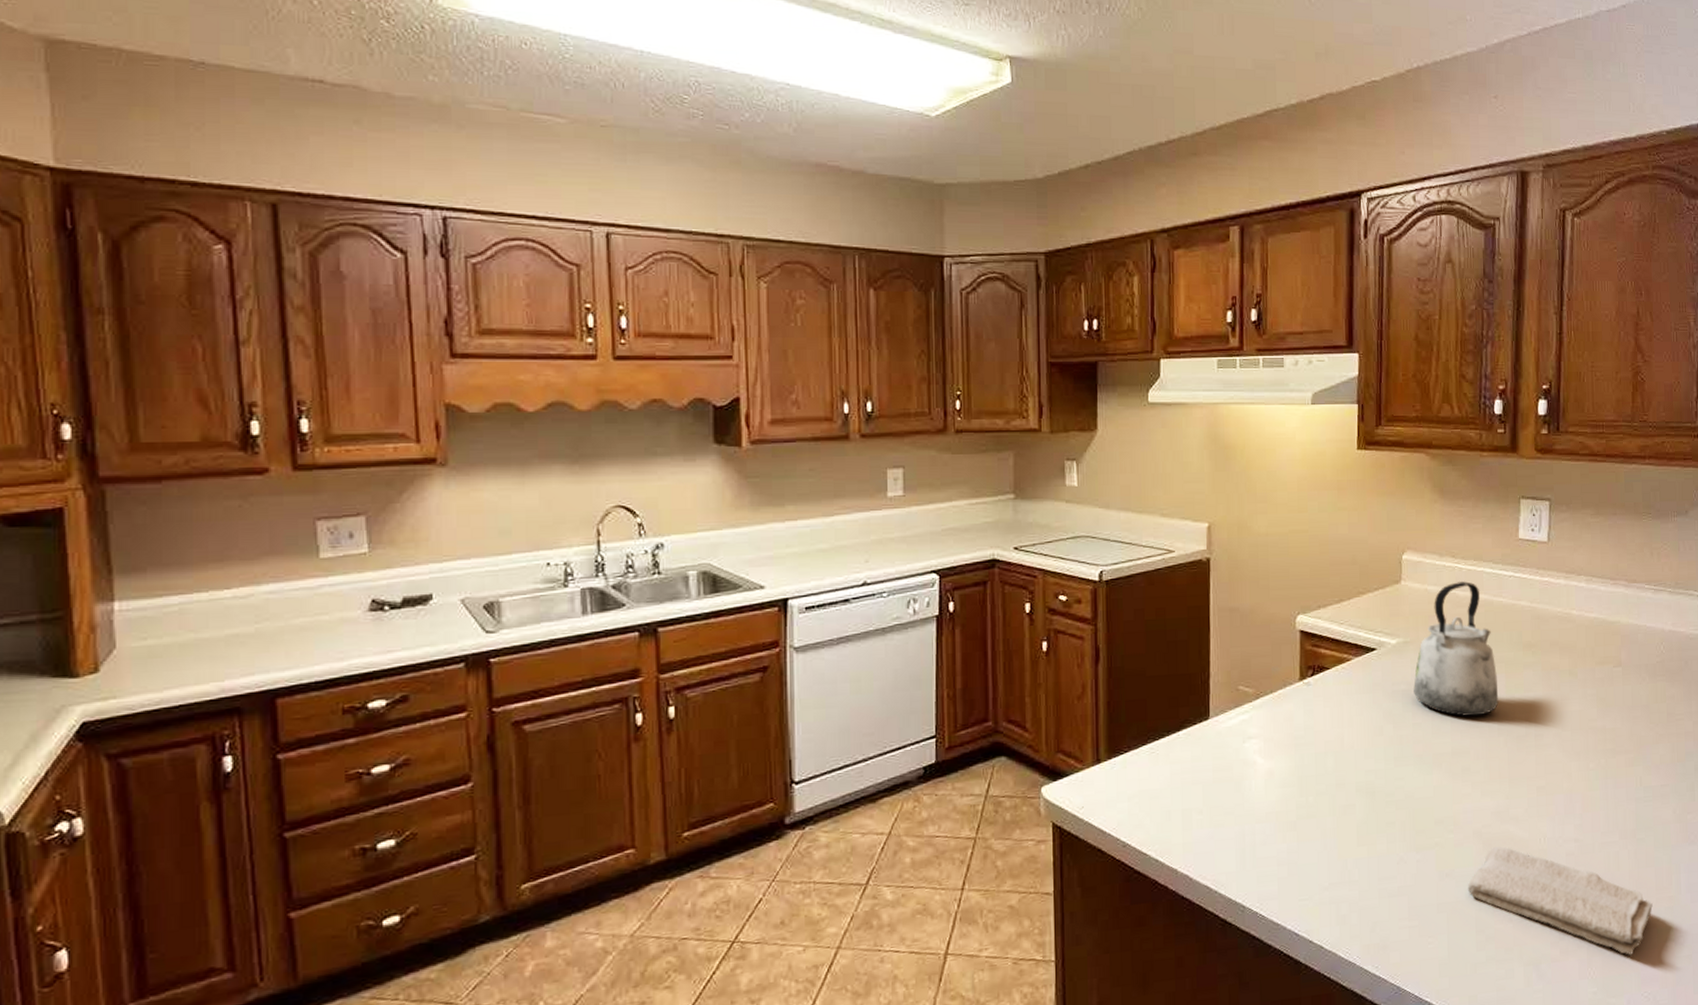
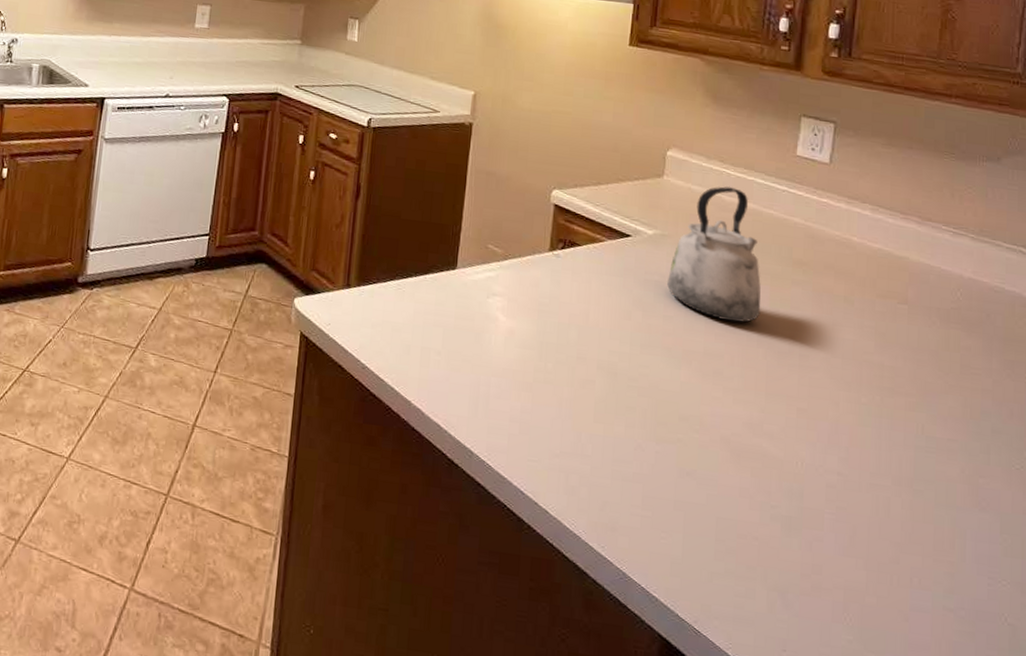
washcloth: present [1467,846,1653,956] -> none [709,458,928,614]

